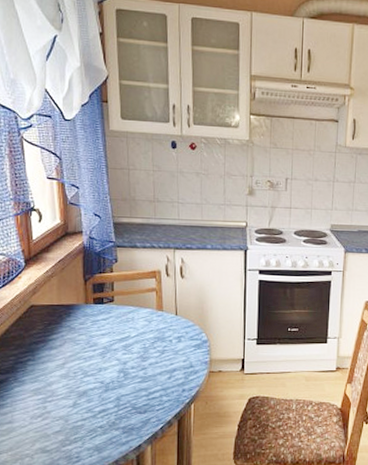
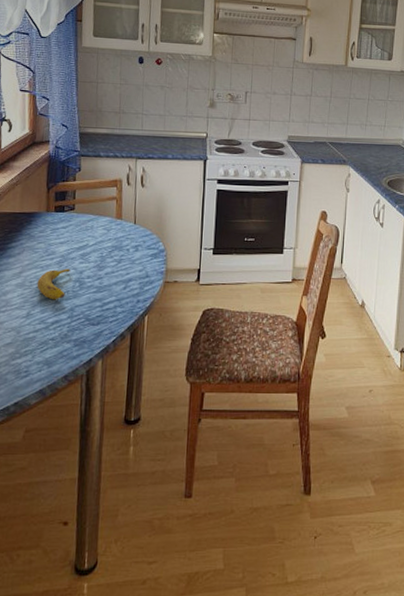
fruit: none [81,359,114,390] -> present [37,268,70,300]

